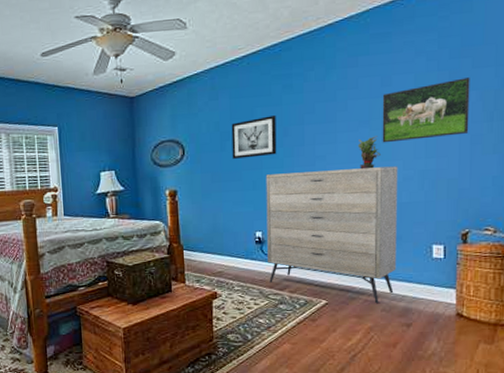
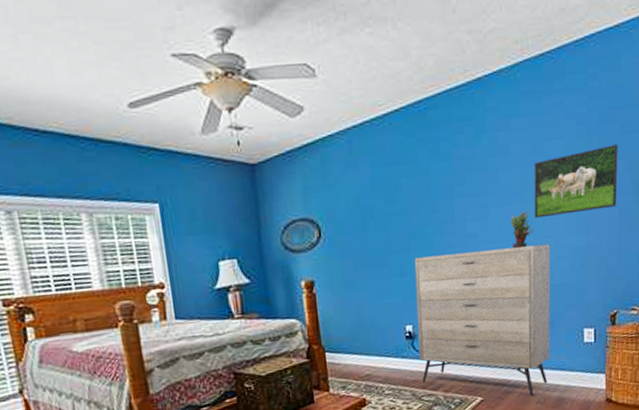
wall art: present [231,115,277,159] -> none [374,187,426,240]

